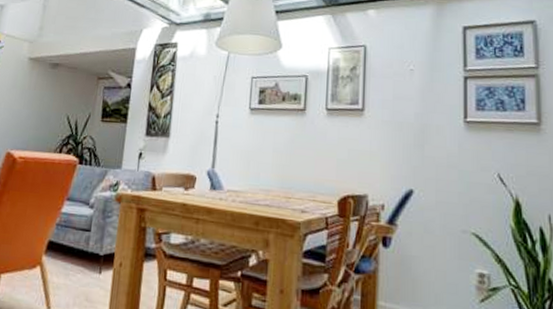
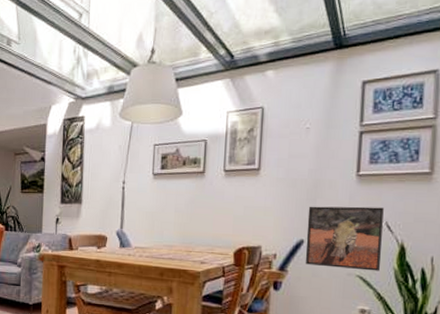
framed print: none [415,152,497,229] -> present [305,206,384,271]

